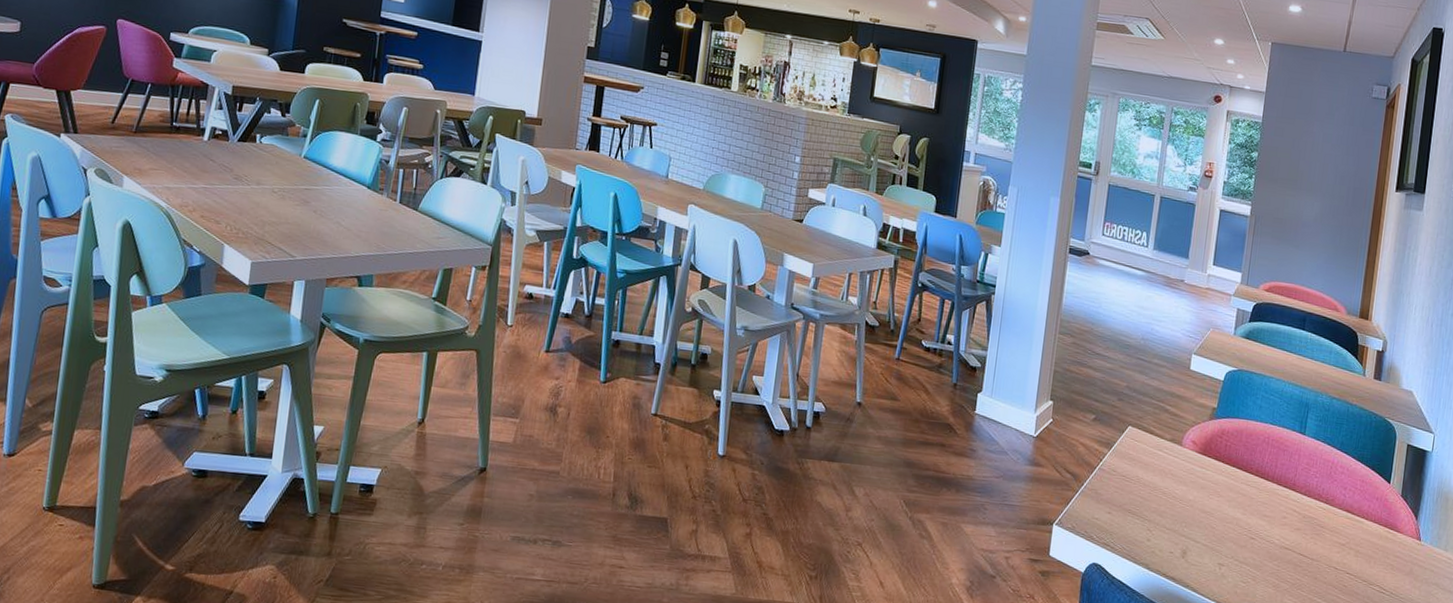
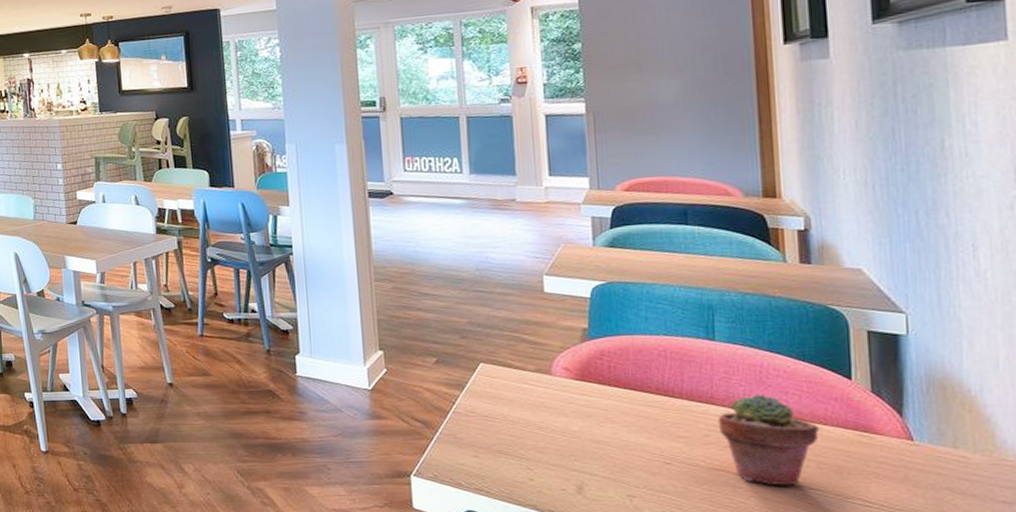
potted succulent: none [1294,486,1362,569] -> present [717,394,819,486]

